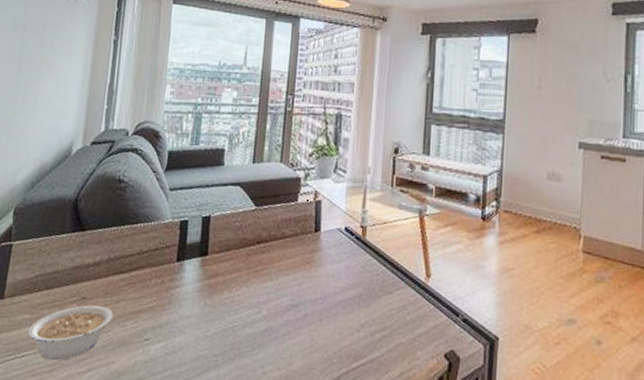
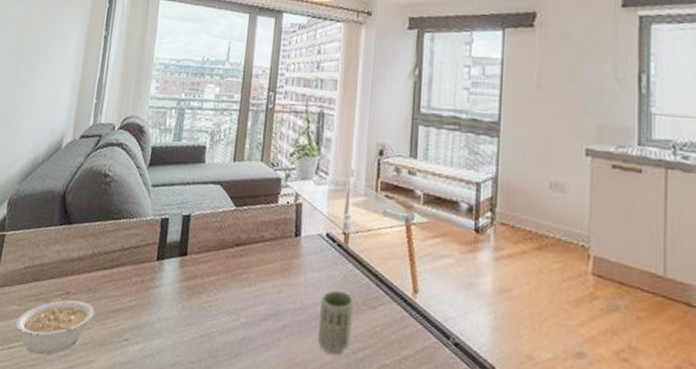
cup: none [338,279,371,338] -> present [318,290,354,355]

